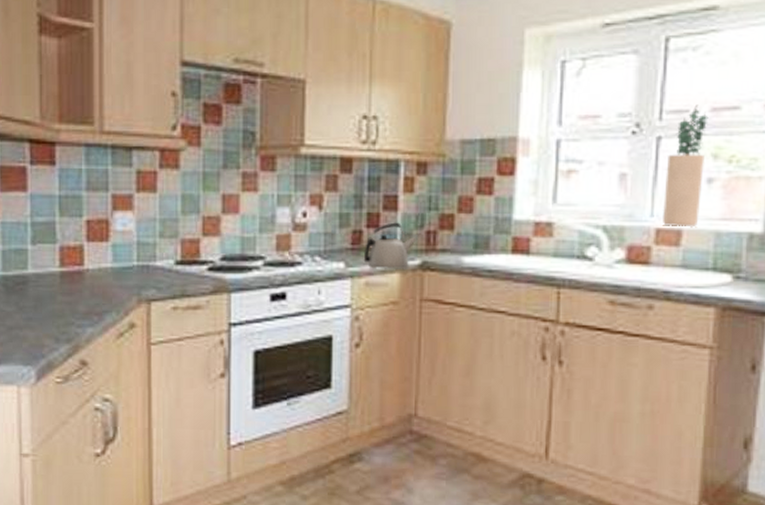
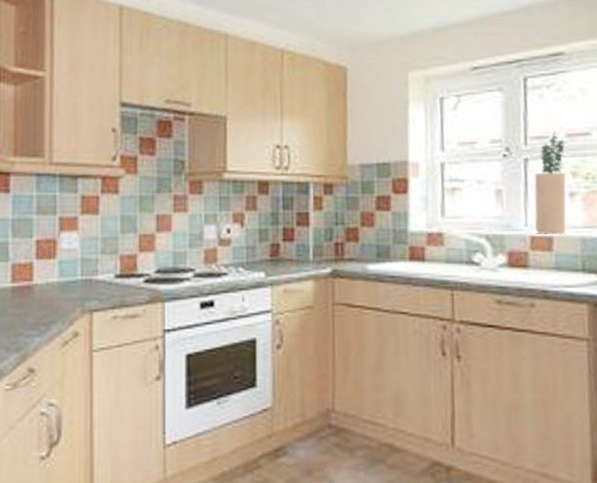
kettle: present [363,222,416,271] -> none [281,236,327,278]

